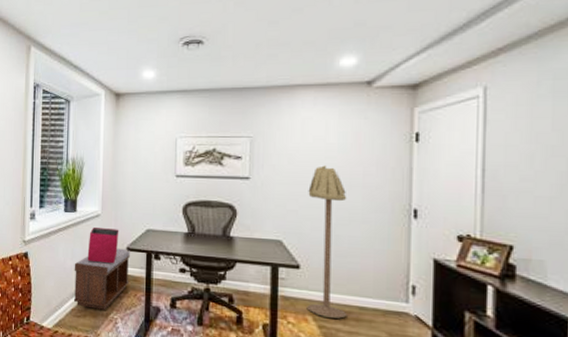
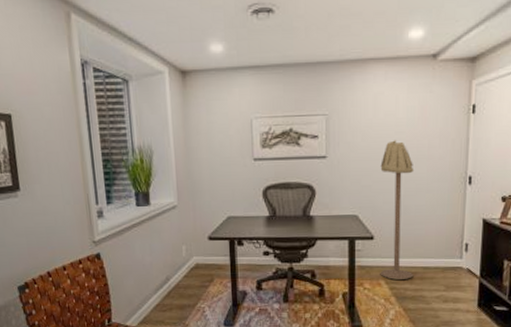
bench: present [74,248,130,310] -> none [153,238,214,301]
storage bin: present [87,227,119,263] -> none [166,219,199,255]

